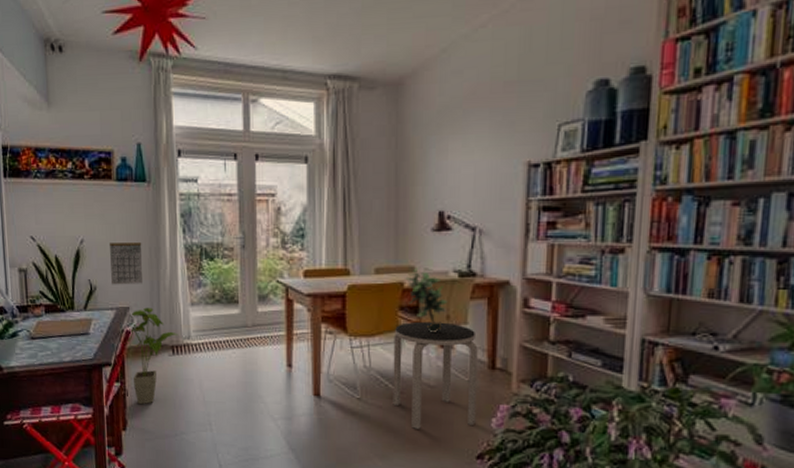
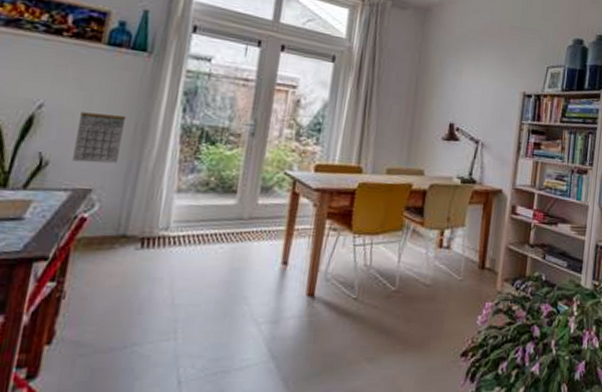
house plant: present [126,307,178,405] -> none [76,191,153,310]
side table: present [393,321,478,429] -> none [388,222,472,329]
potted plant: present [405,266,448,332] -> none [414,170,450,233]

